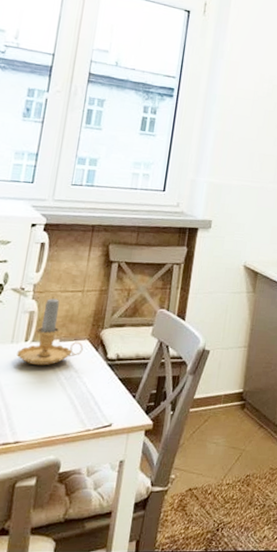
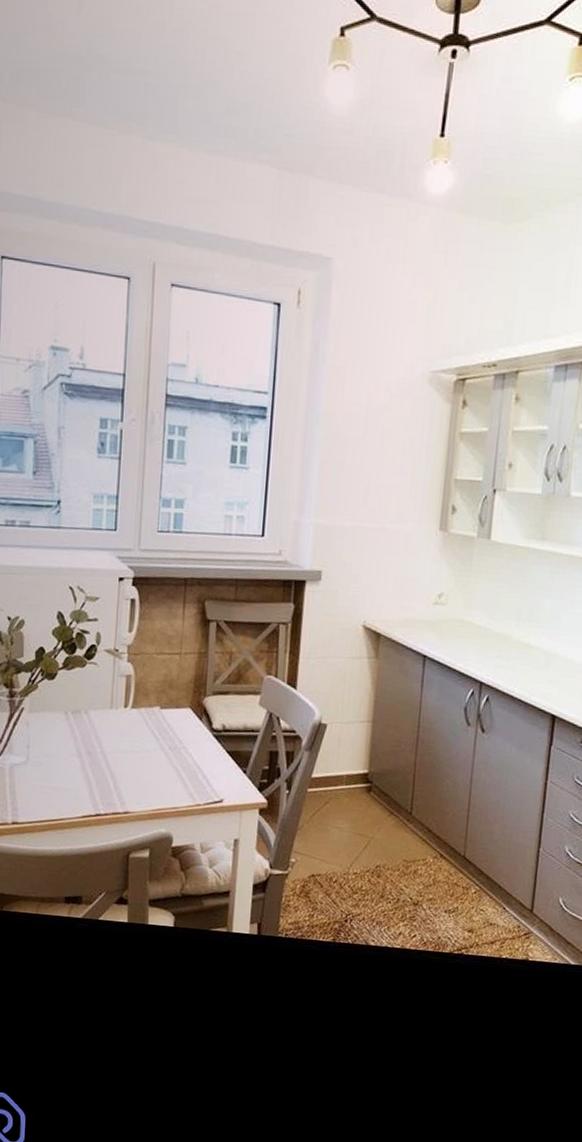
candle: present [17,296,83,366] -> none [117,659,186,734]

